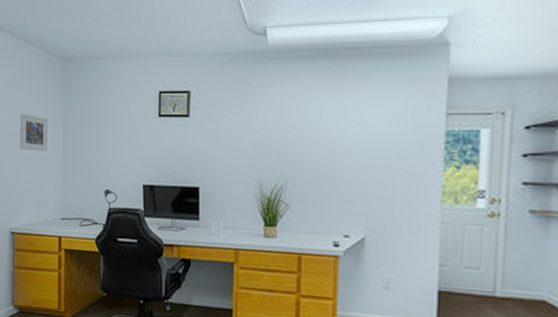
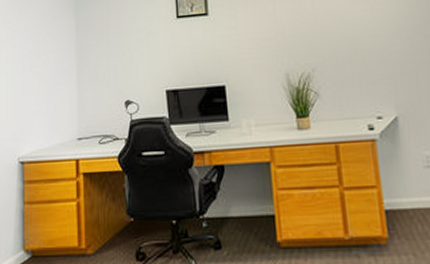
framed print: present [20,113,49,151] -> none [29,29,61,68]

